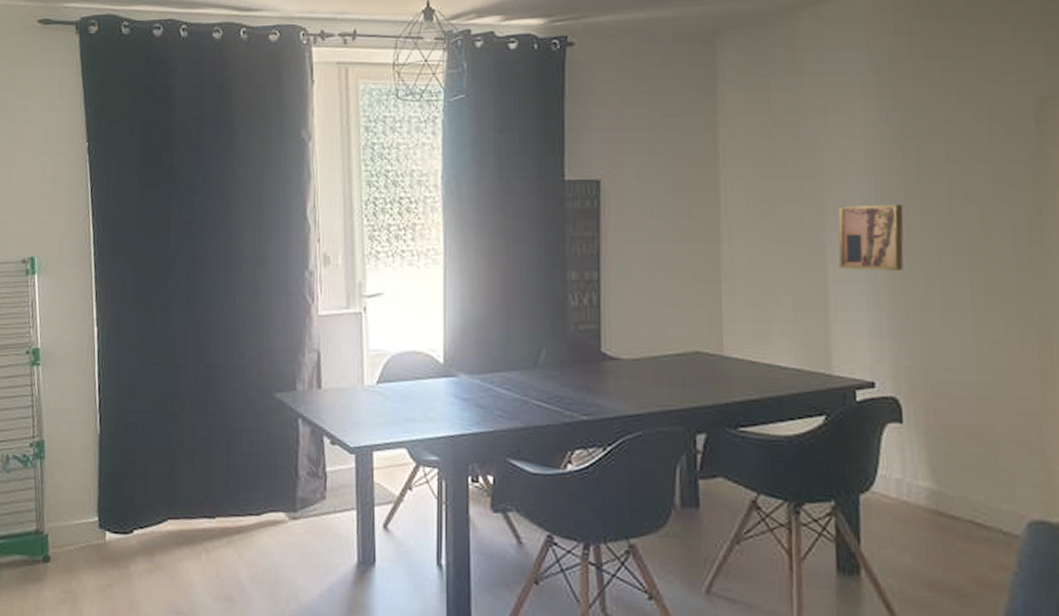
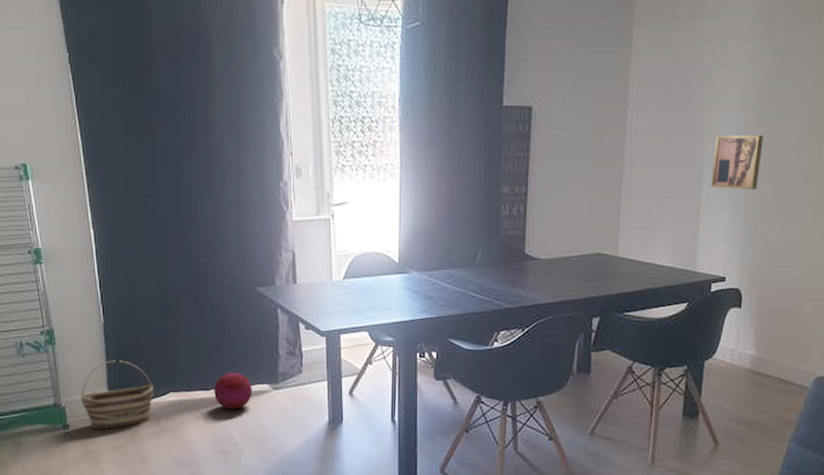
basket: none [66,478,150,564] -> present [81,360,154,429]
ball: none [220,496,265,544] -> present [214,372,252,410]

